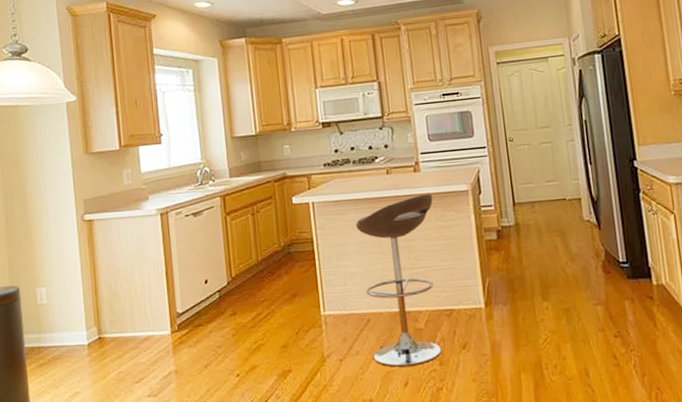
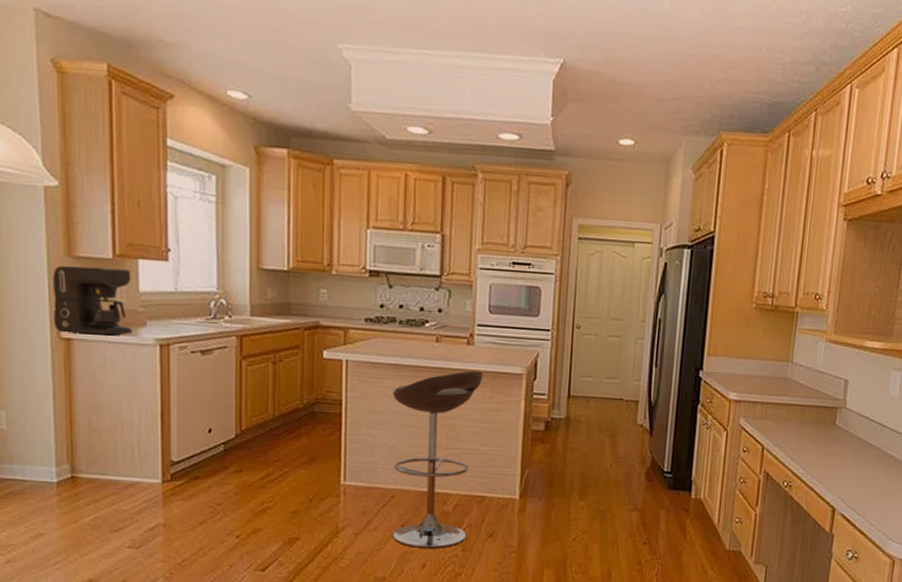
coffee maker: none [76,156,139,216] -> present [53,265,133,336]

